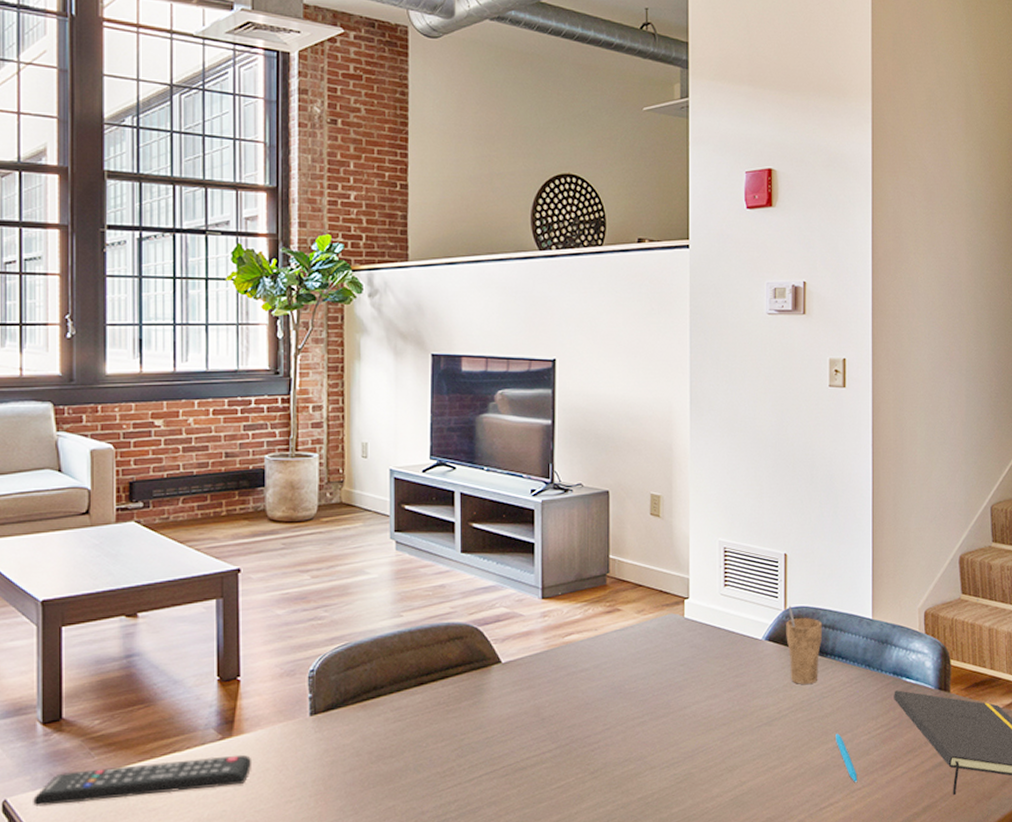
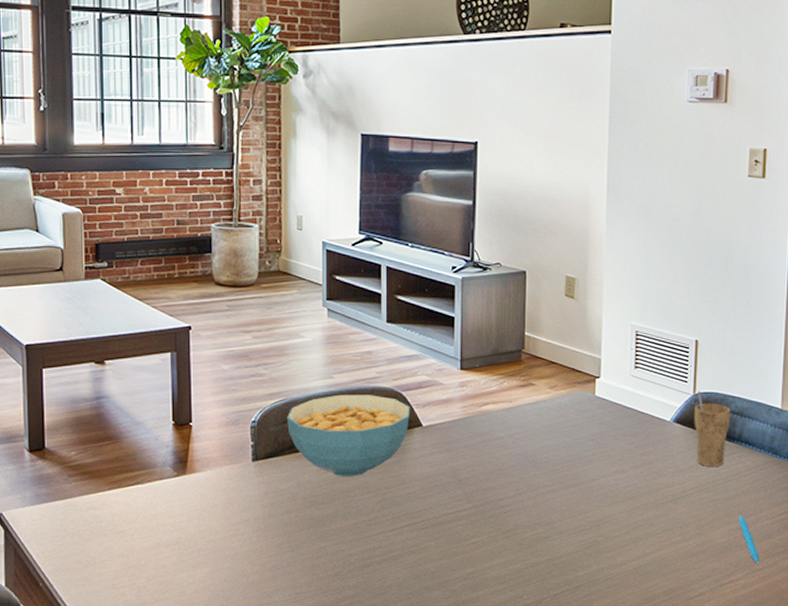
remote control: present [33,754,252,807] -> none [23,491,203,521]
cereal bowl: none [350,632,489,725] -> present [287,394,411,476]

